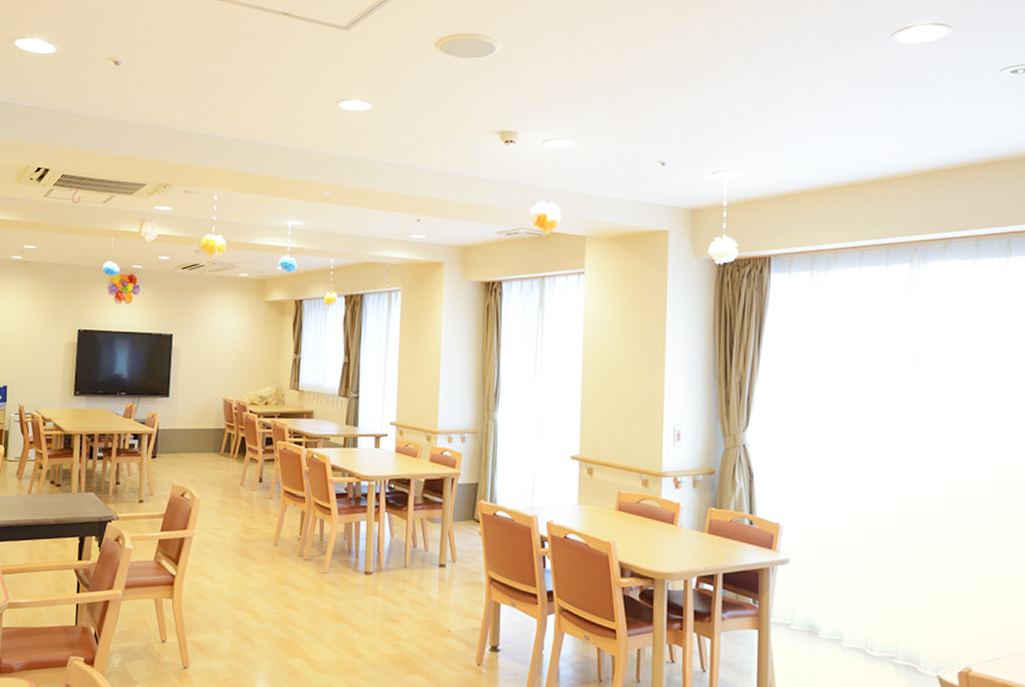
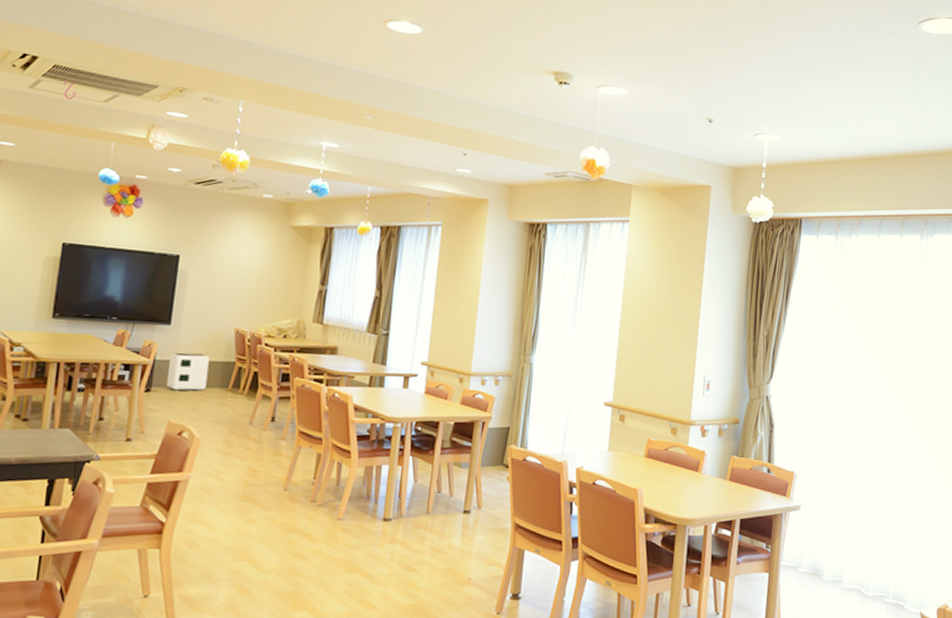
air purifier: none [169,422,203,456] -> present [167,352,210,391]

